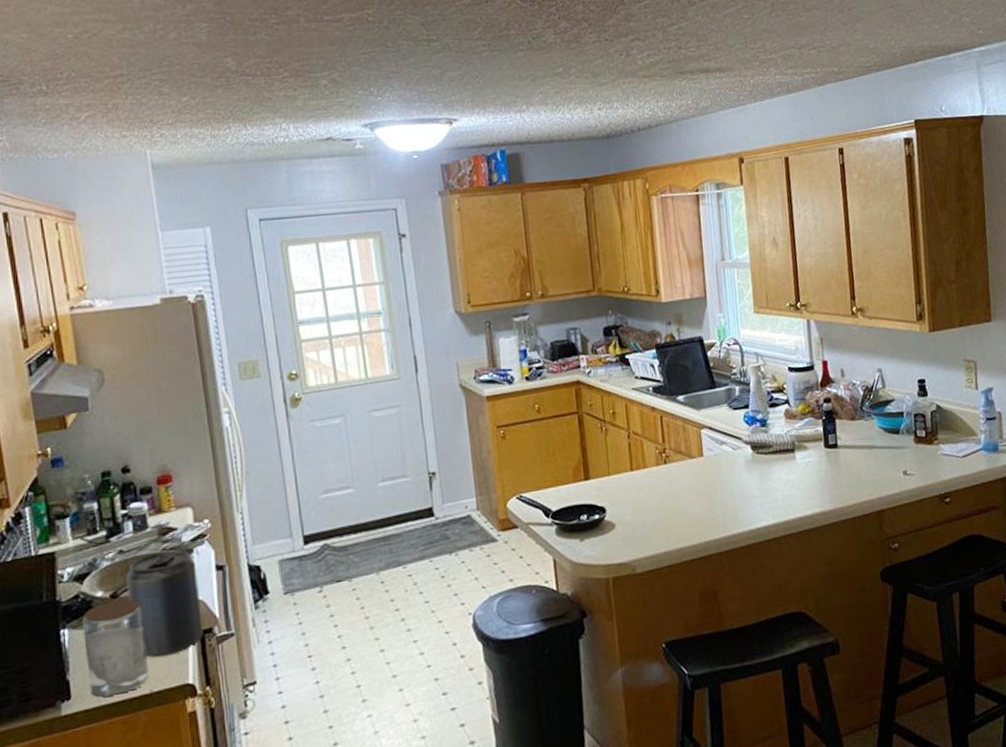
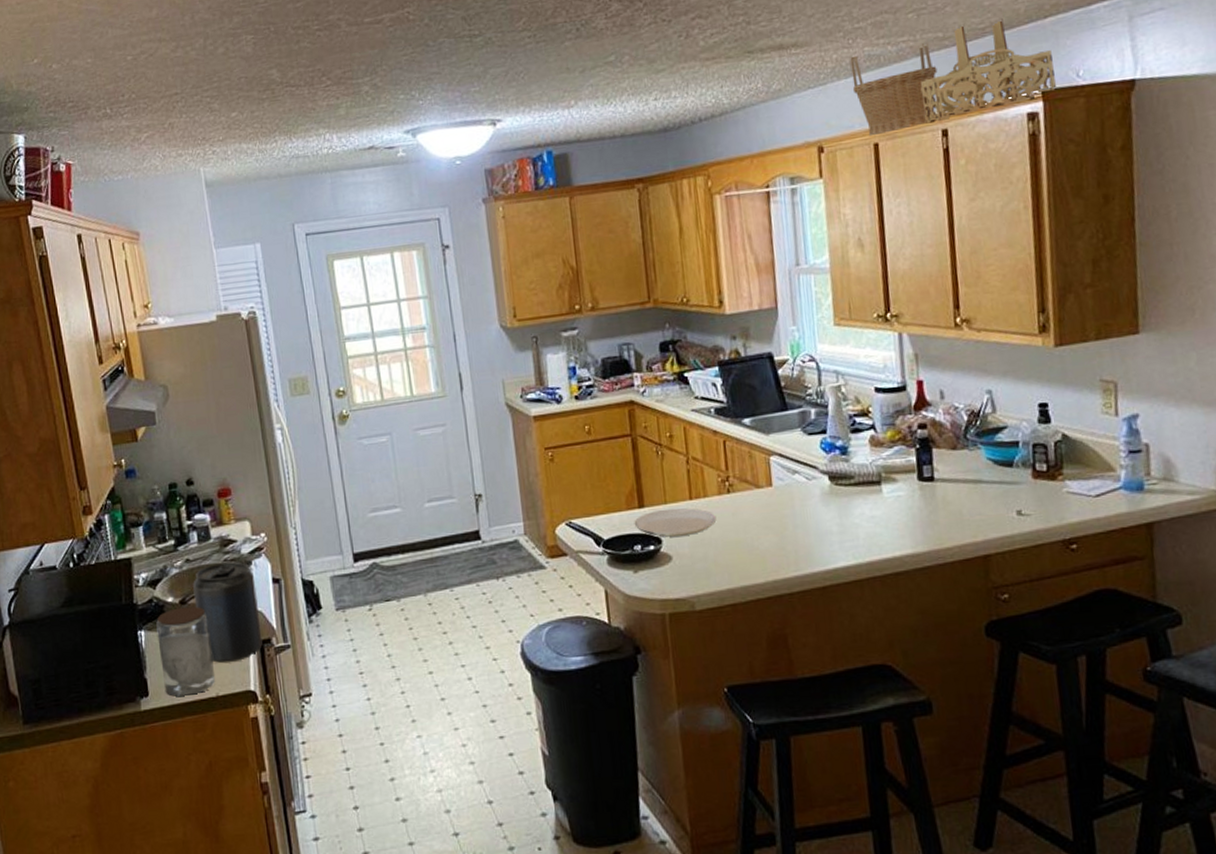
plate: none [580,478,655,507] -> present [634,507,717,537]
basket: none [764,75,835,151] -> present [850,43,938,137]
decorative basket: none [820,60,925,143] -> present [919,18,1056,124]

